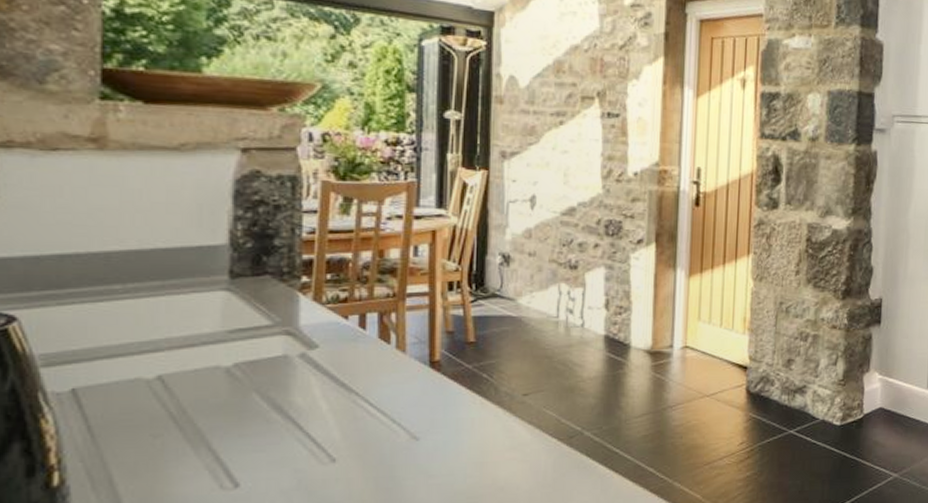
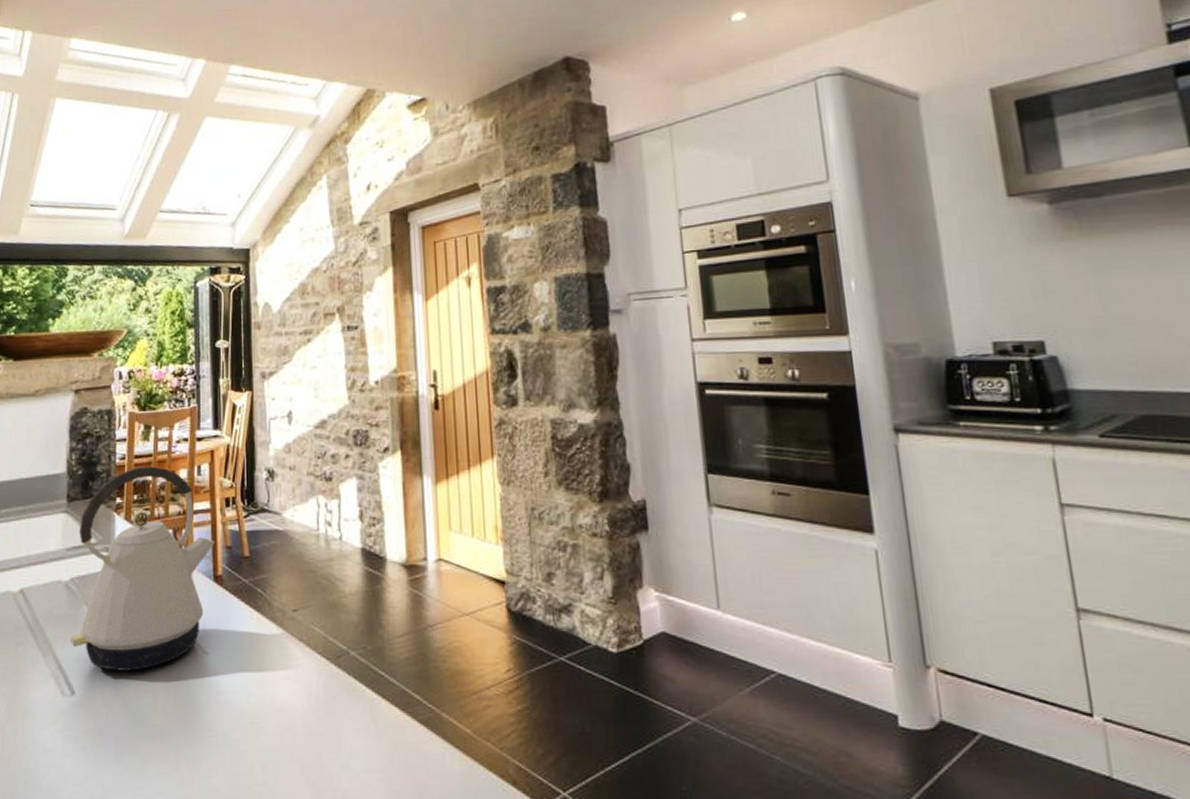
kettle: none [232,242,432,461] -> present [70,466,214,671]

